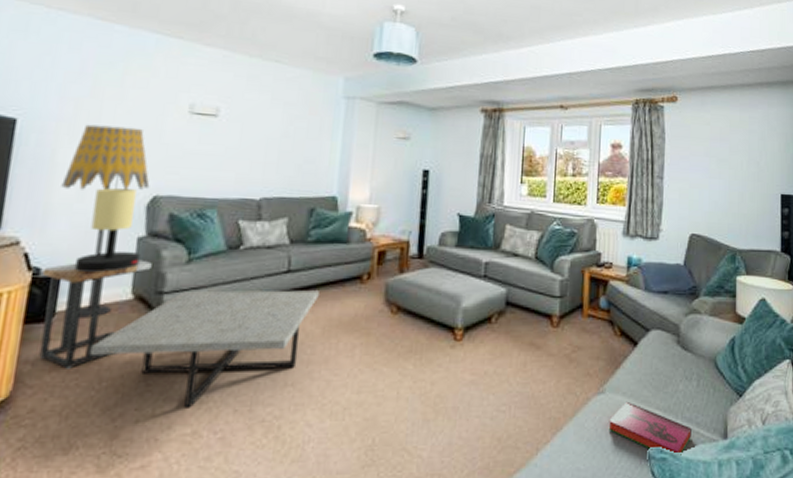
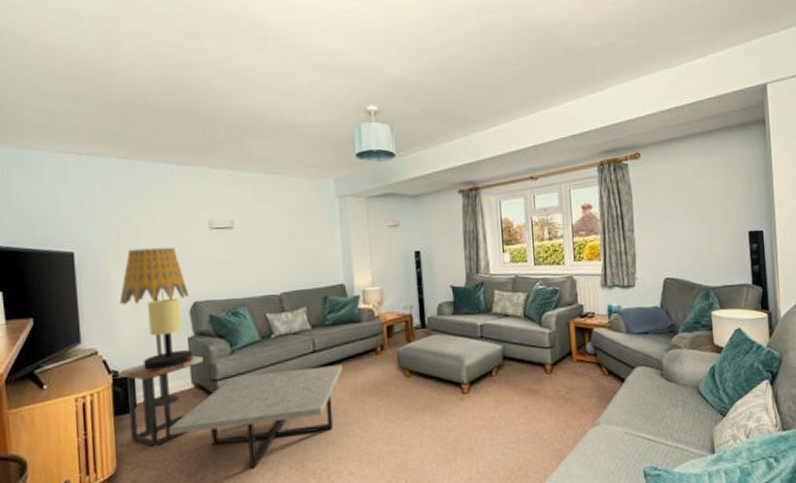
hardback book: present [608,401,691,455] -> none [606,430,682,471]

